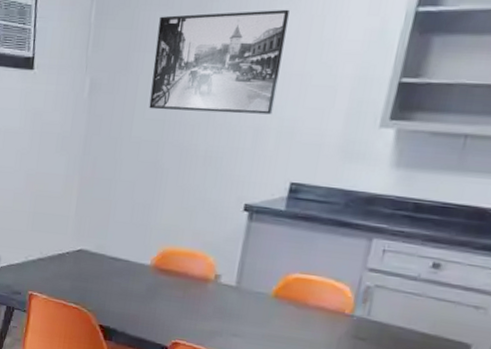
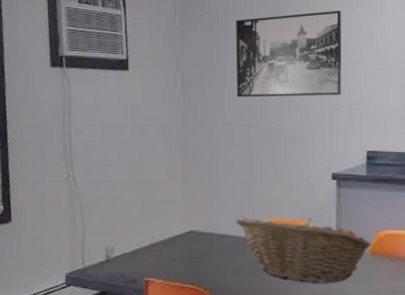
fruit basket: none [129,241,278,322] -> present [236,217,372,284]

